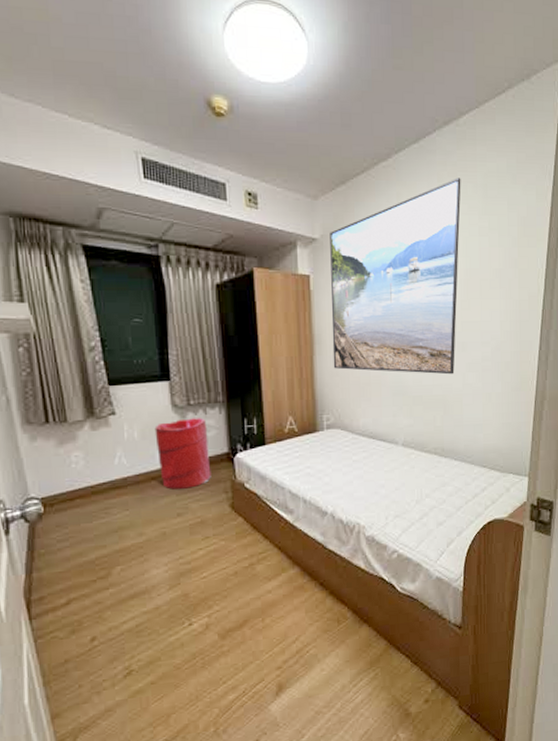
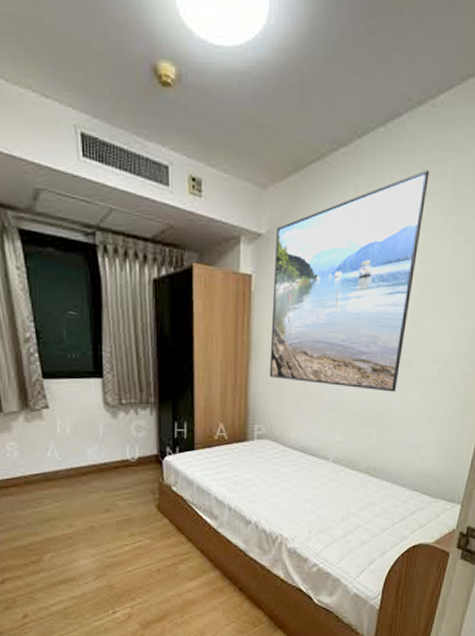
laundry hamper: present [154,418,211,490] -> none [86,417,140,486]

